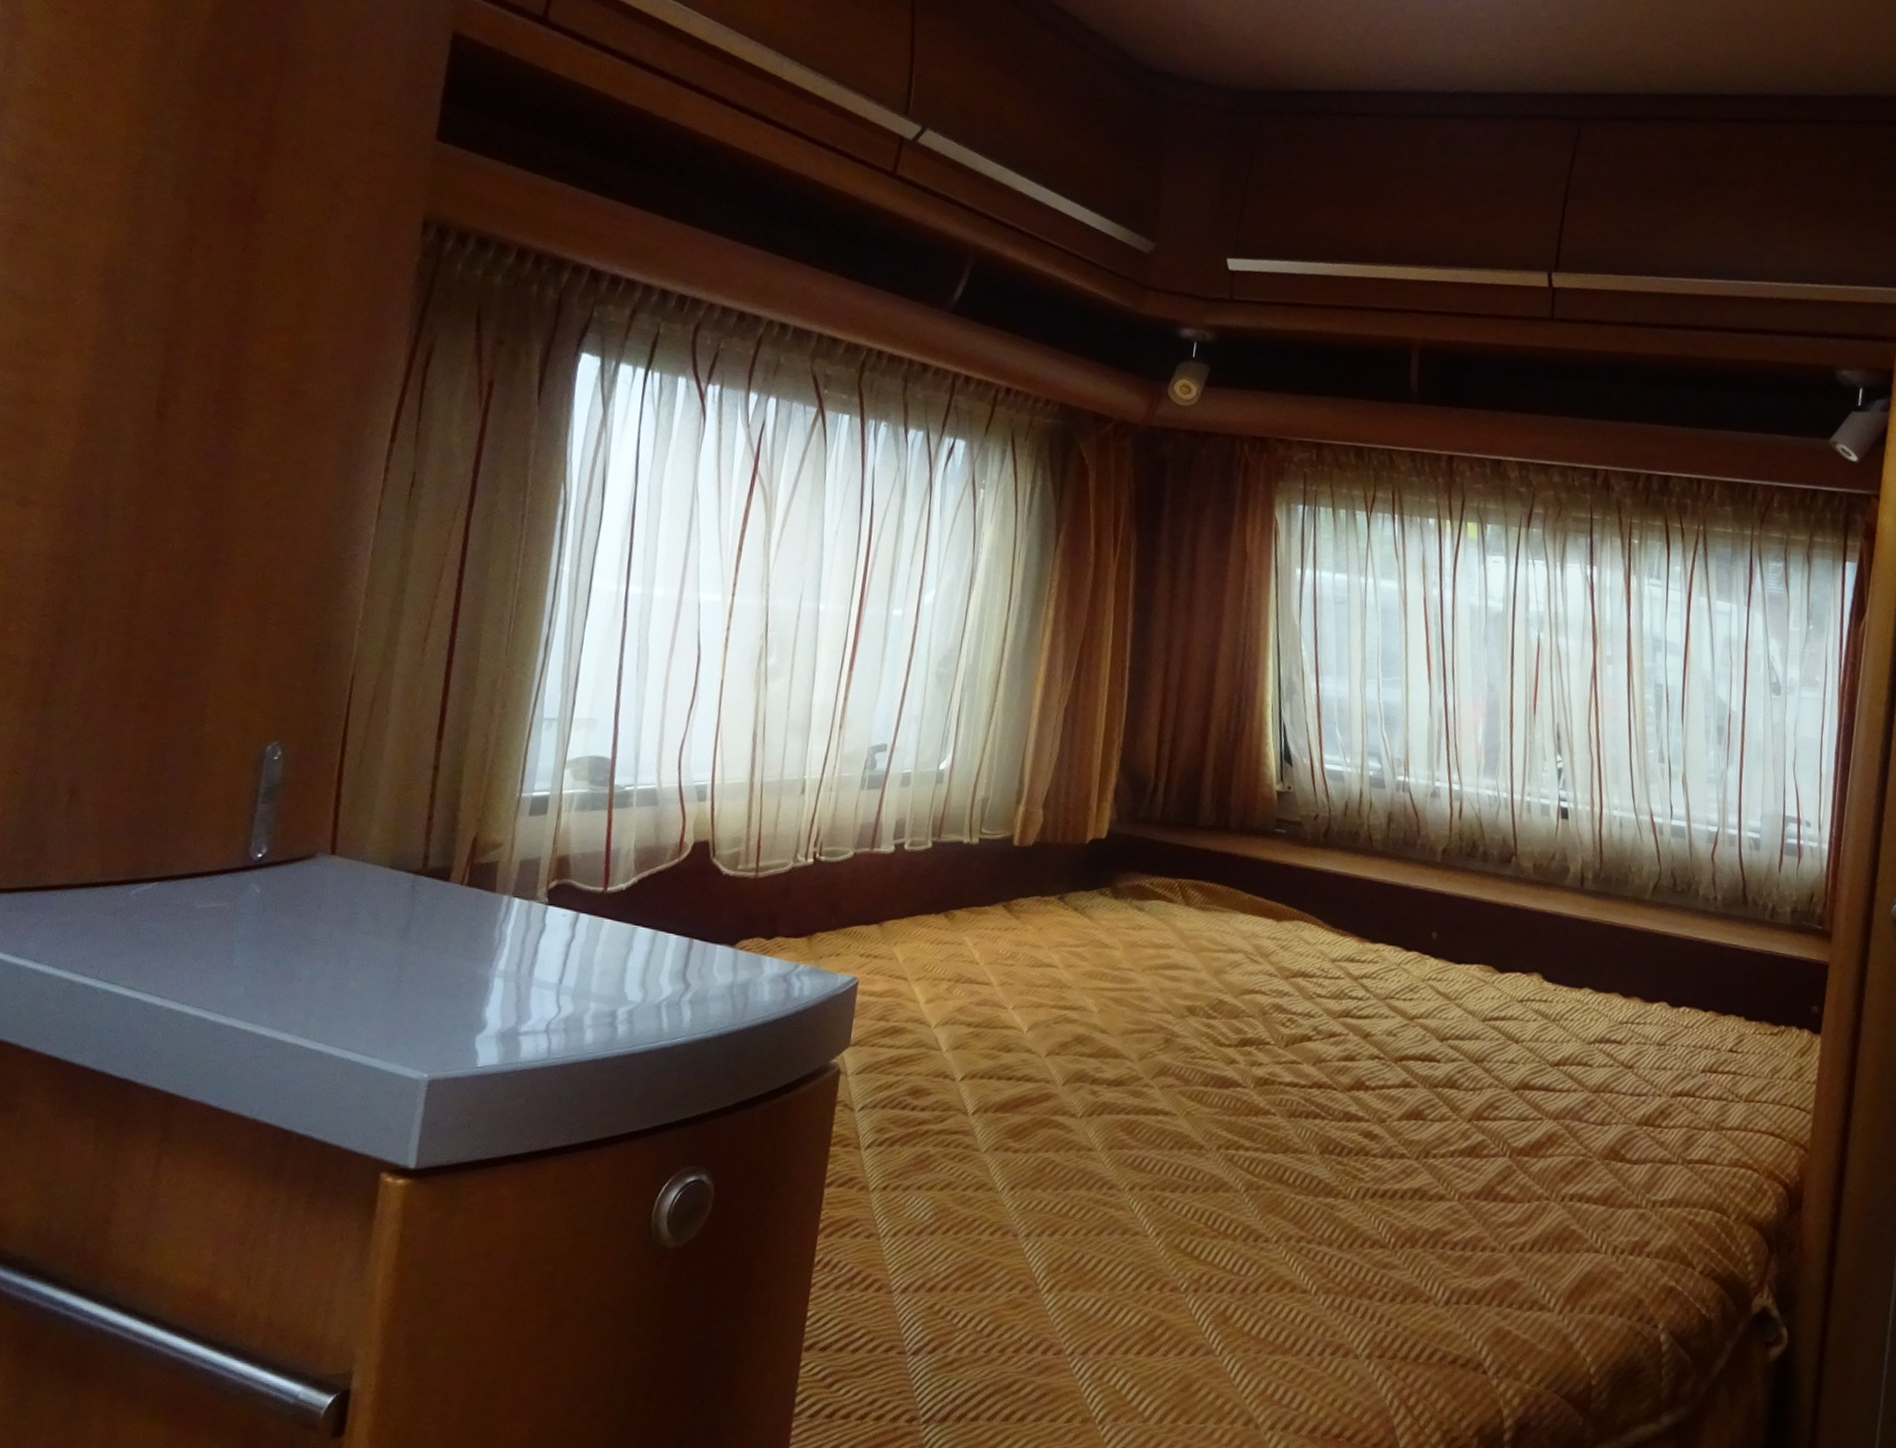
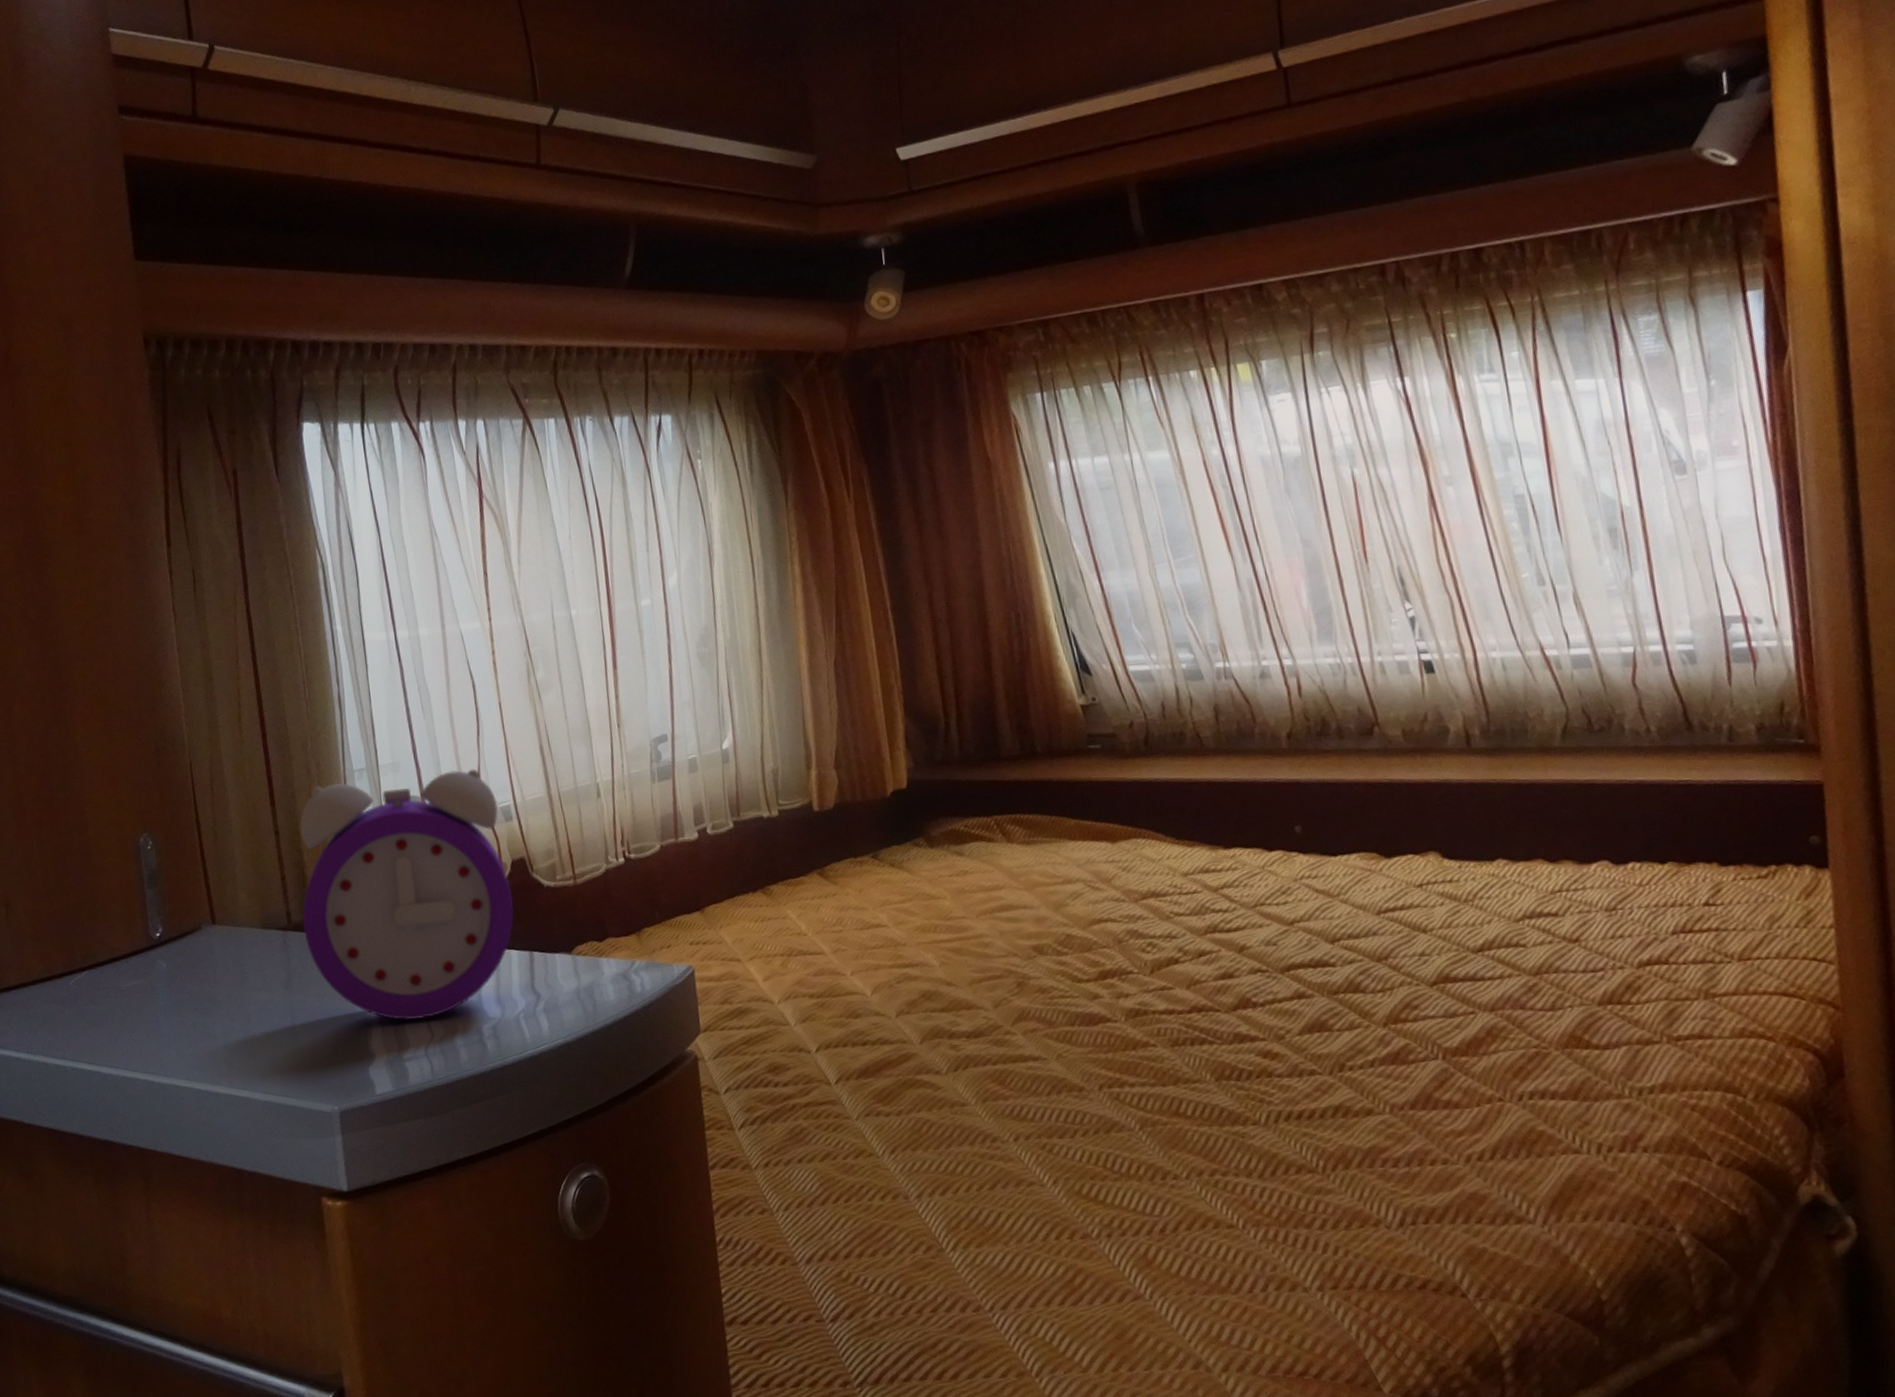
alarm clock: none [438,727,695,993] -> present [299,768,514,1021]

